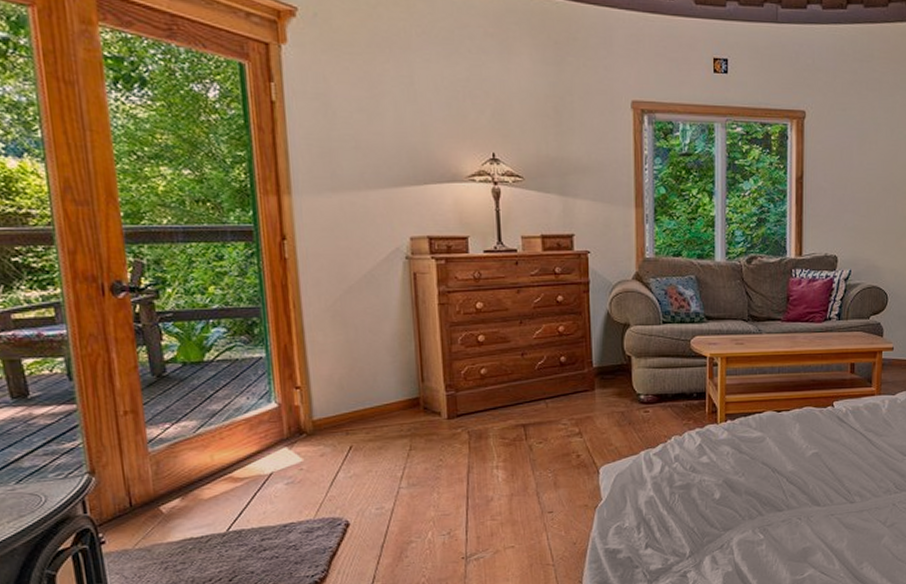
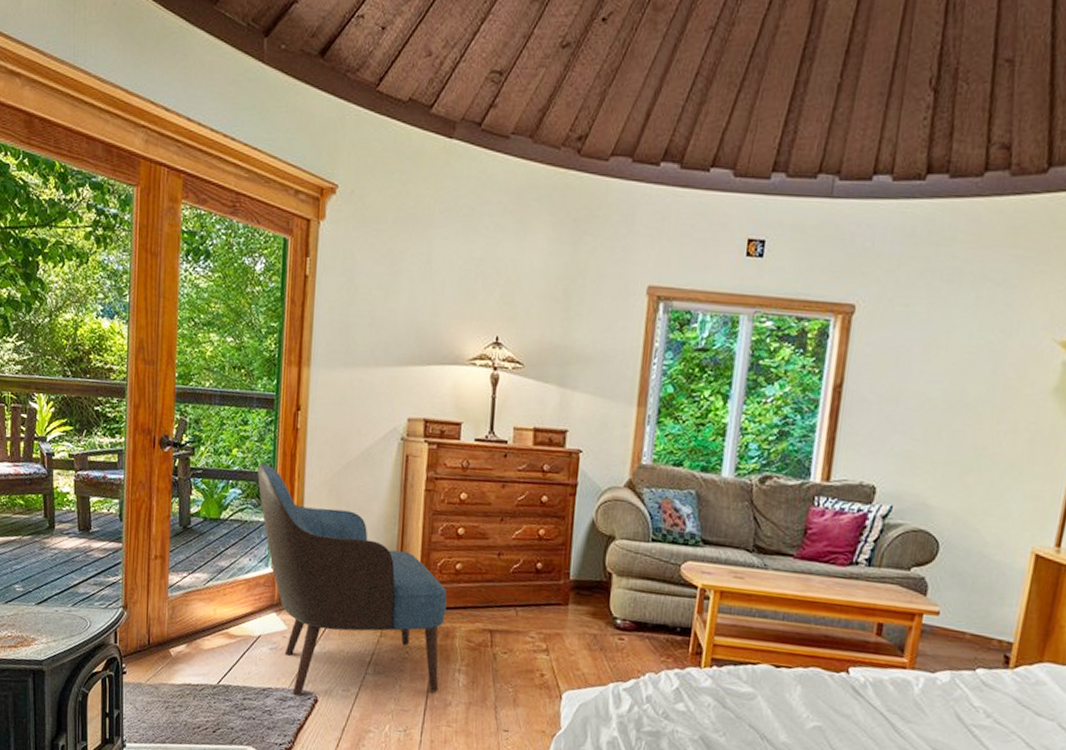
armchair: none [243,298,478,525] -> present [257,463,447,697]

